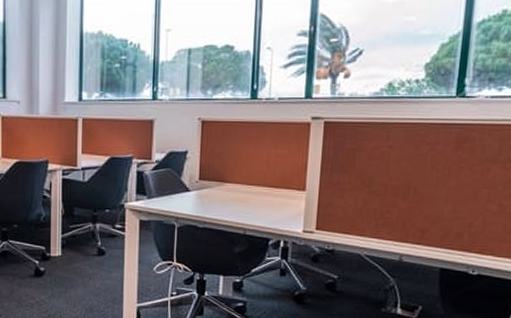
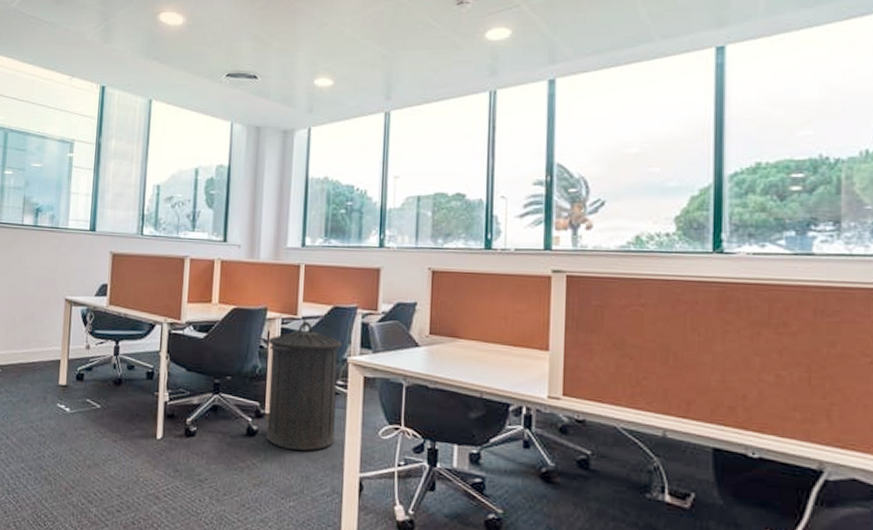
trash can: none [50,171,120,287] -> present [266,320,343,451]

